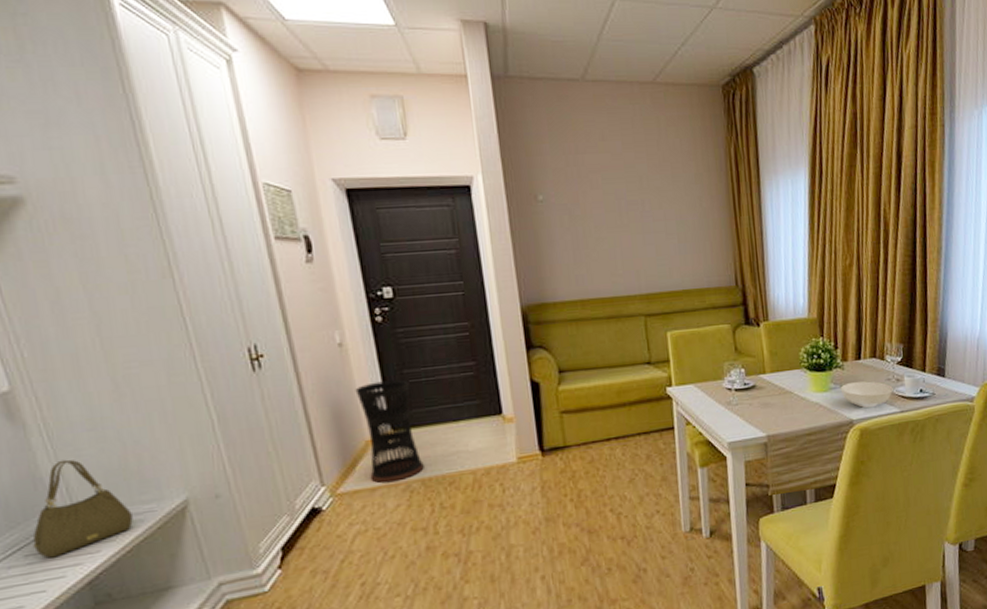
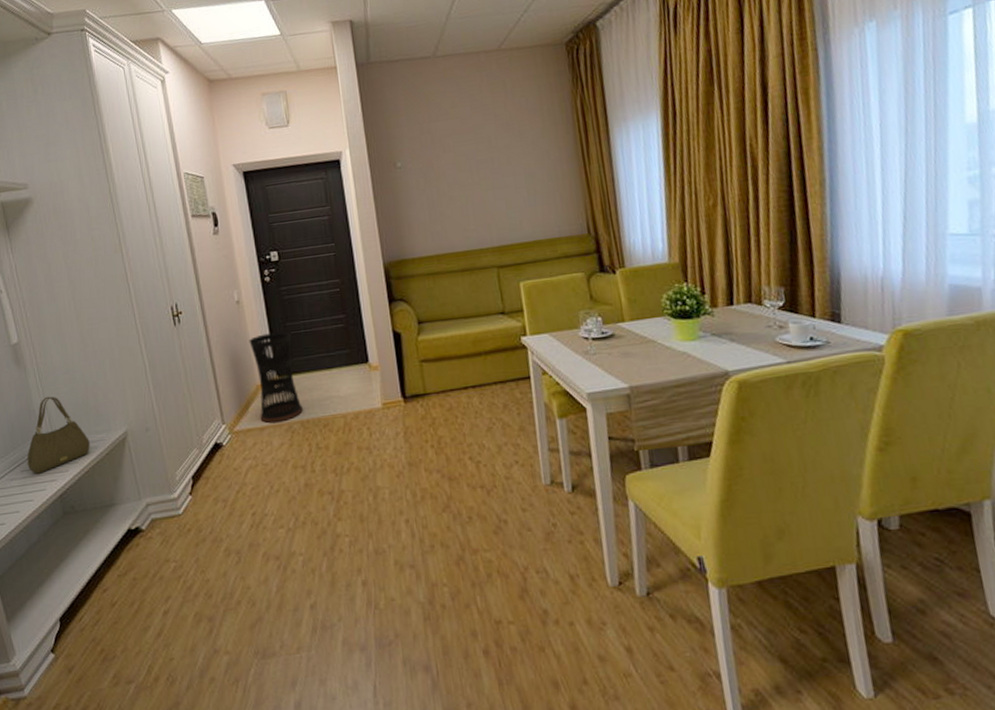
bowl: present [840,381,893,408] -> none [711,328,776,359]

